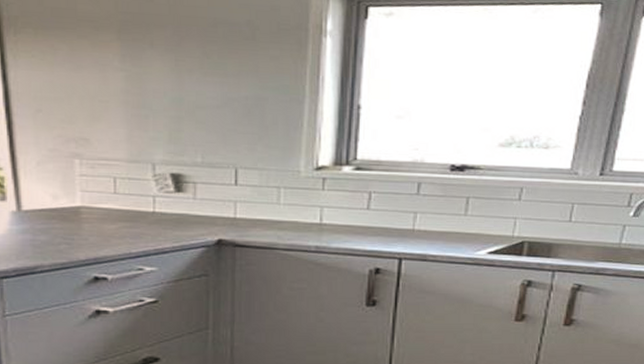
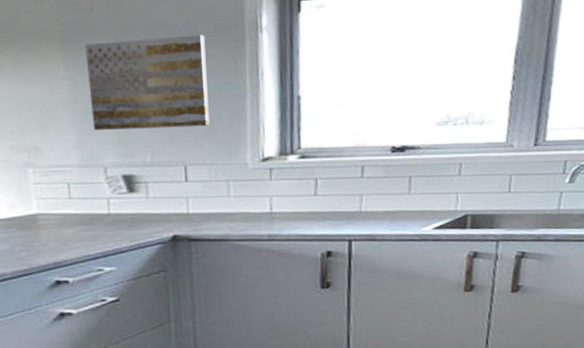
wall art: none [142,34,267,130] -> present [85,35,210,130]

